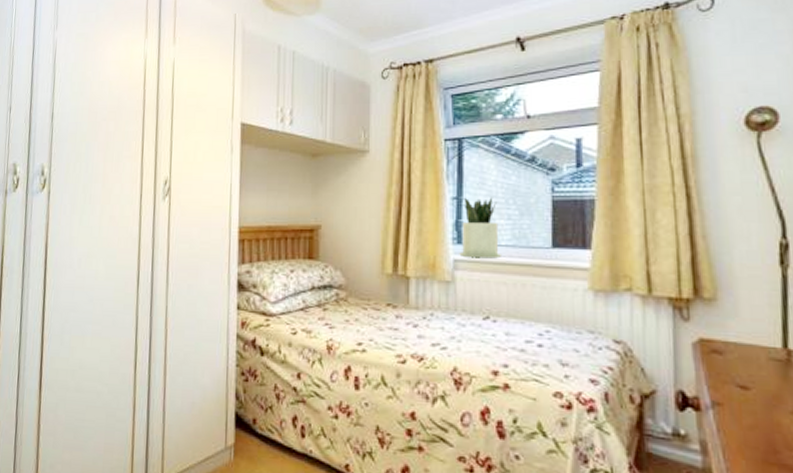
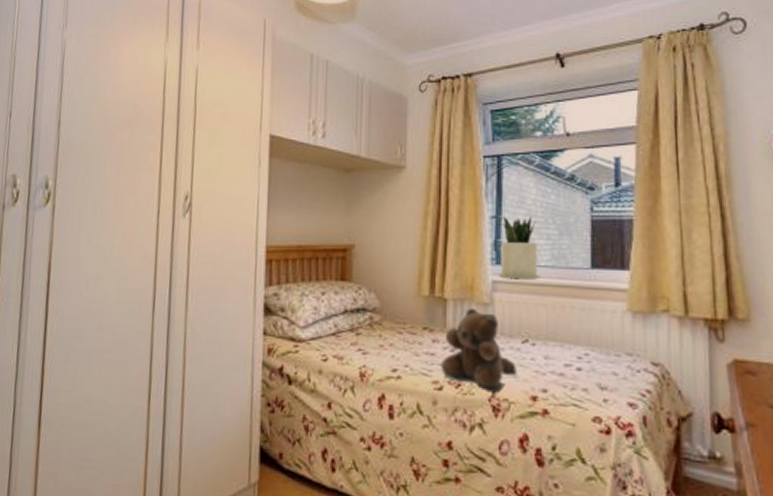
teddy bear: none [404,285,480,367] -> present [441,307,518,393]

